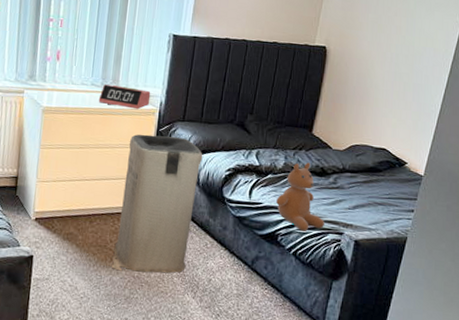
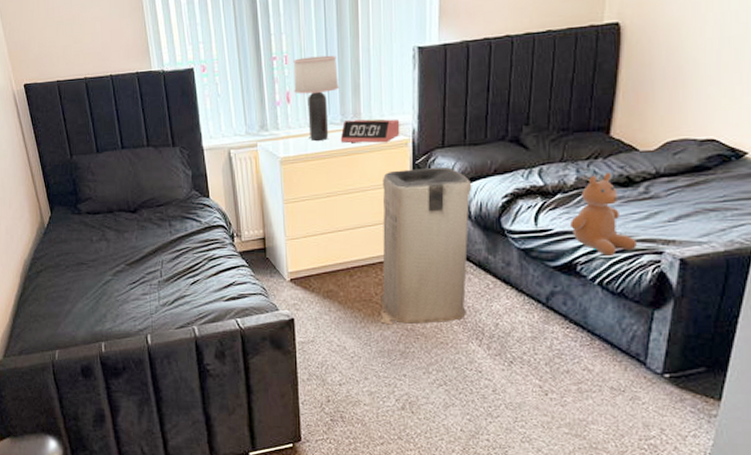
table lamp: none [64,24,105,98] -> present [293,55,340,141]

